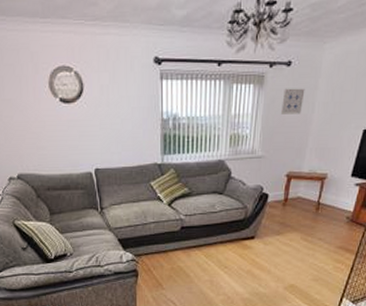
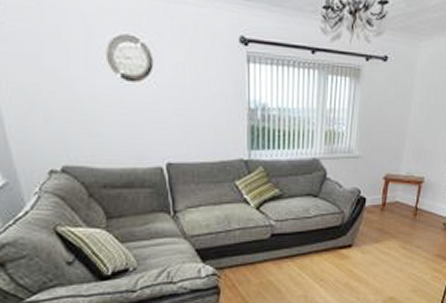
wall art: present [281,88,305,114] -> none [378,84,401,113]

